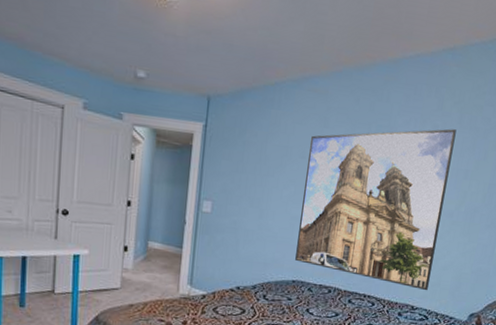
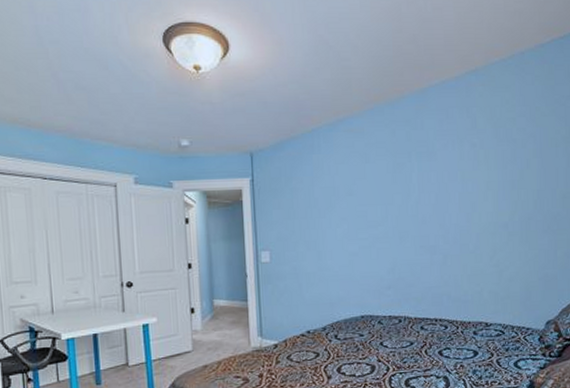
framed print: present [295,129,457,291] -> none [355,144,498,306]

